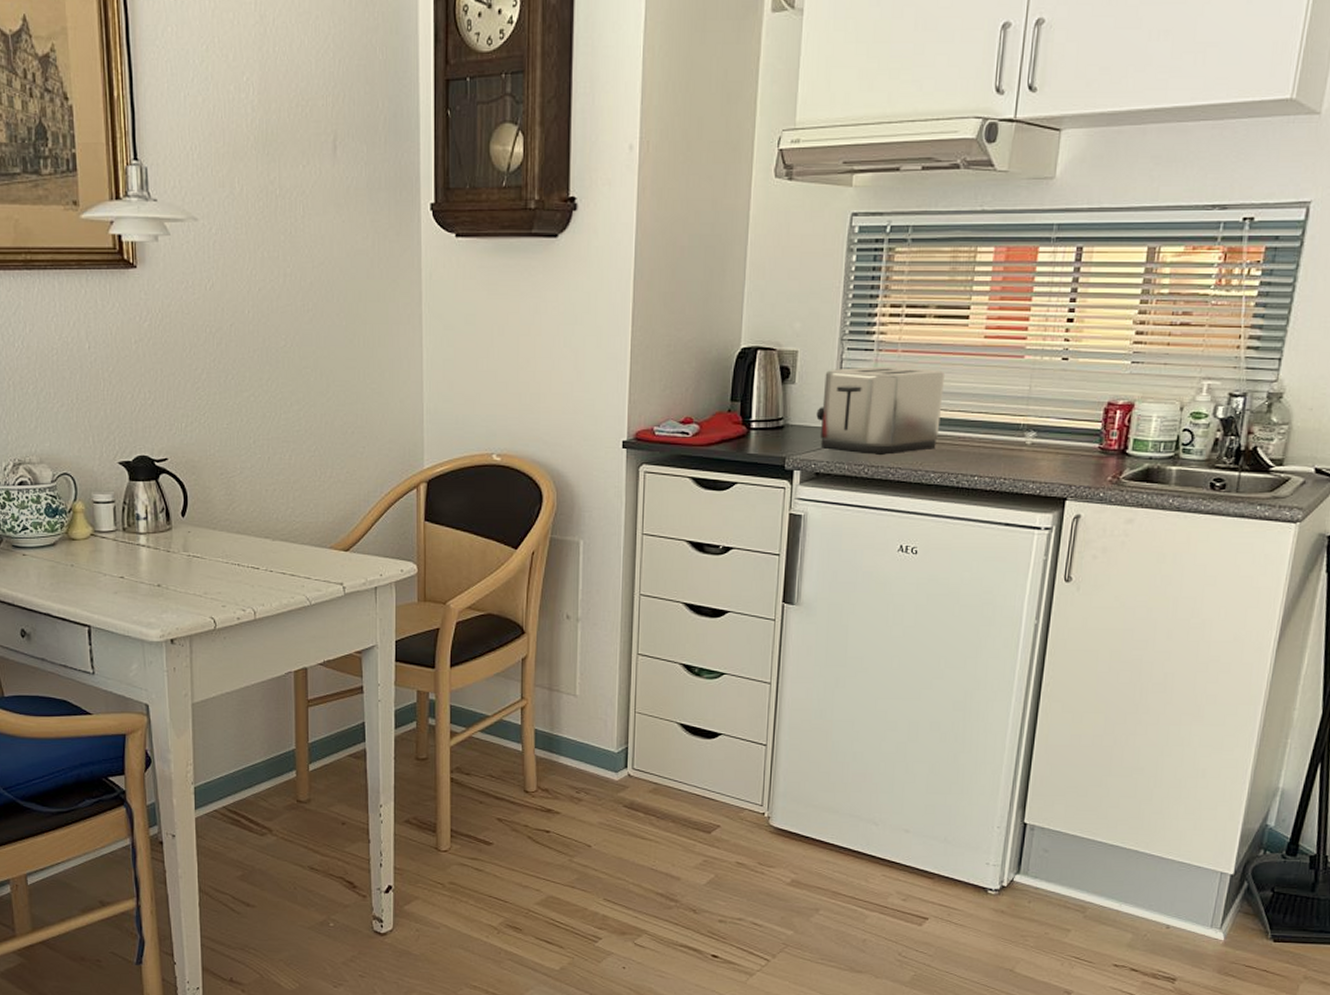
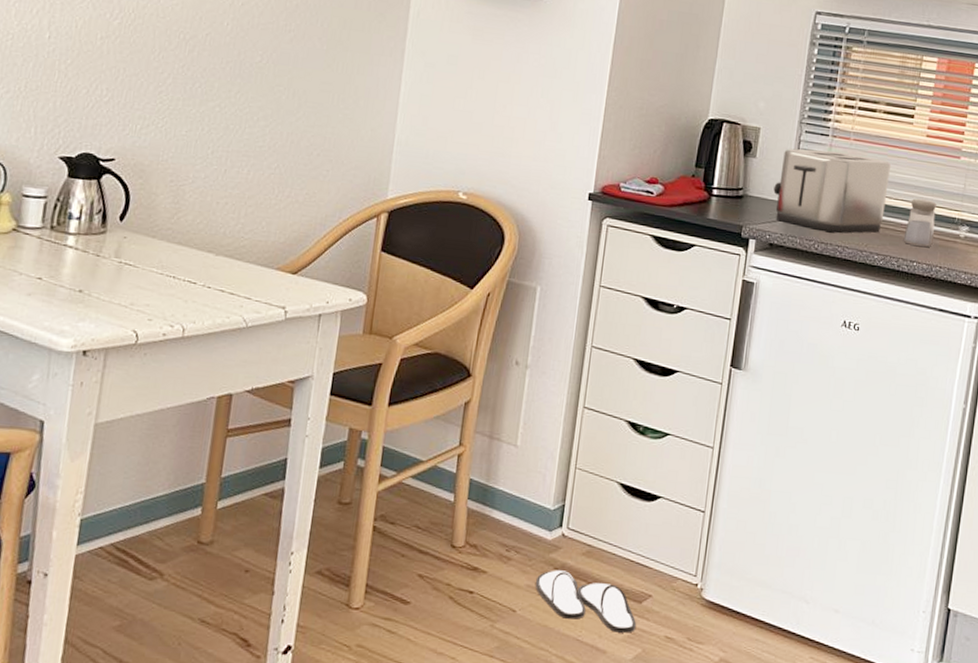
slippers: none [607,807,708,861] -> present [535,570,637,633]
salt shaker: none [962,406,998,460] -> present [903,198,937,248]

